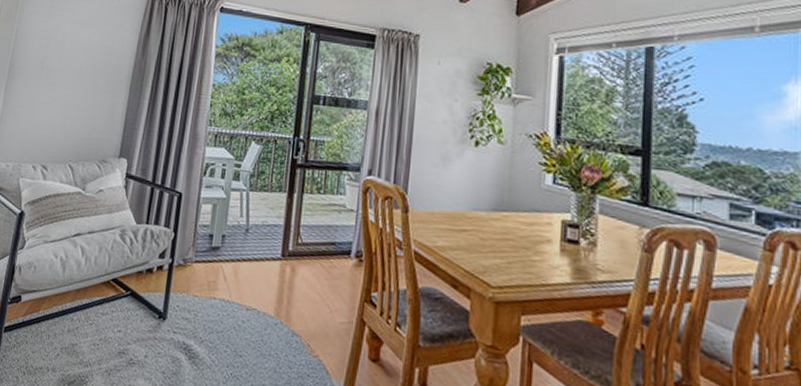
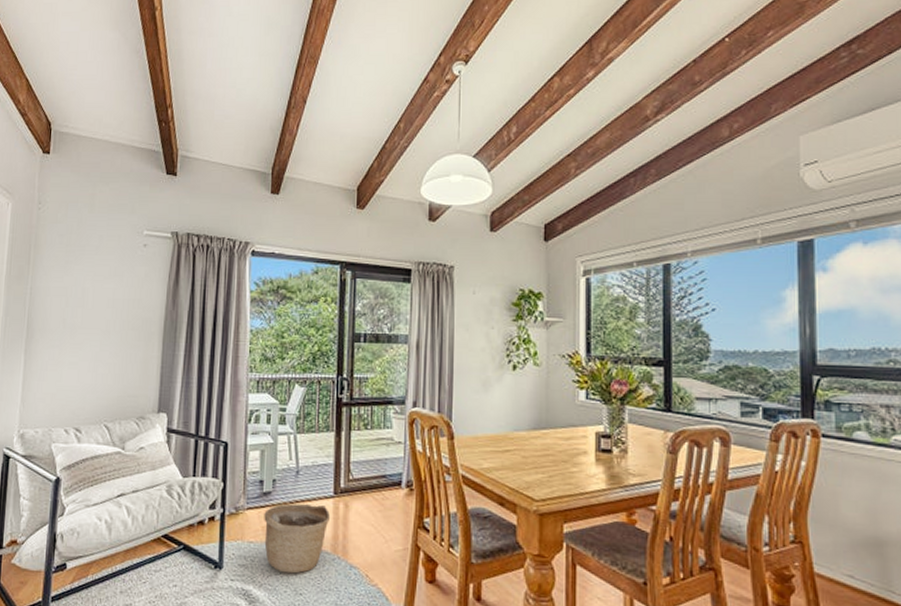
basket: none [208,261,277,334] -> present [264,503,331,574]

